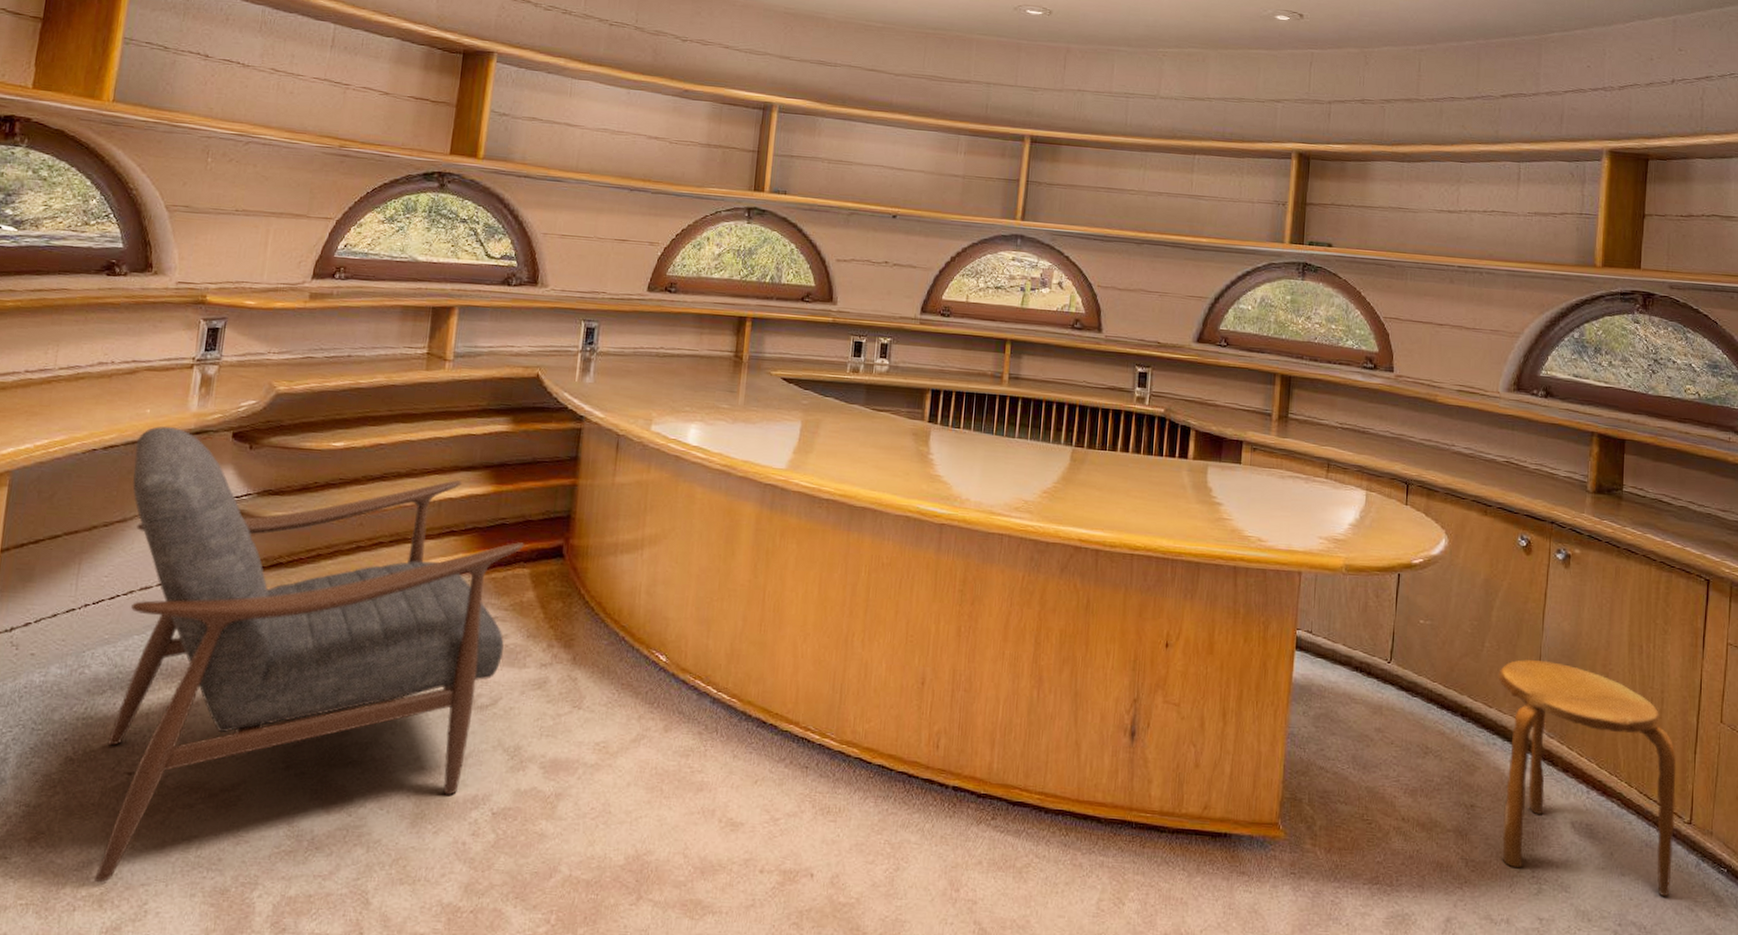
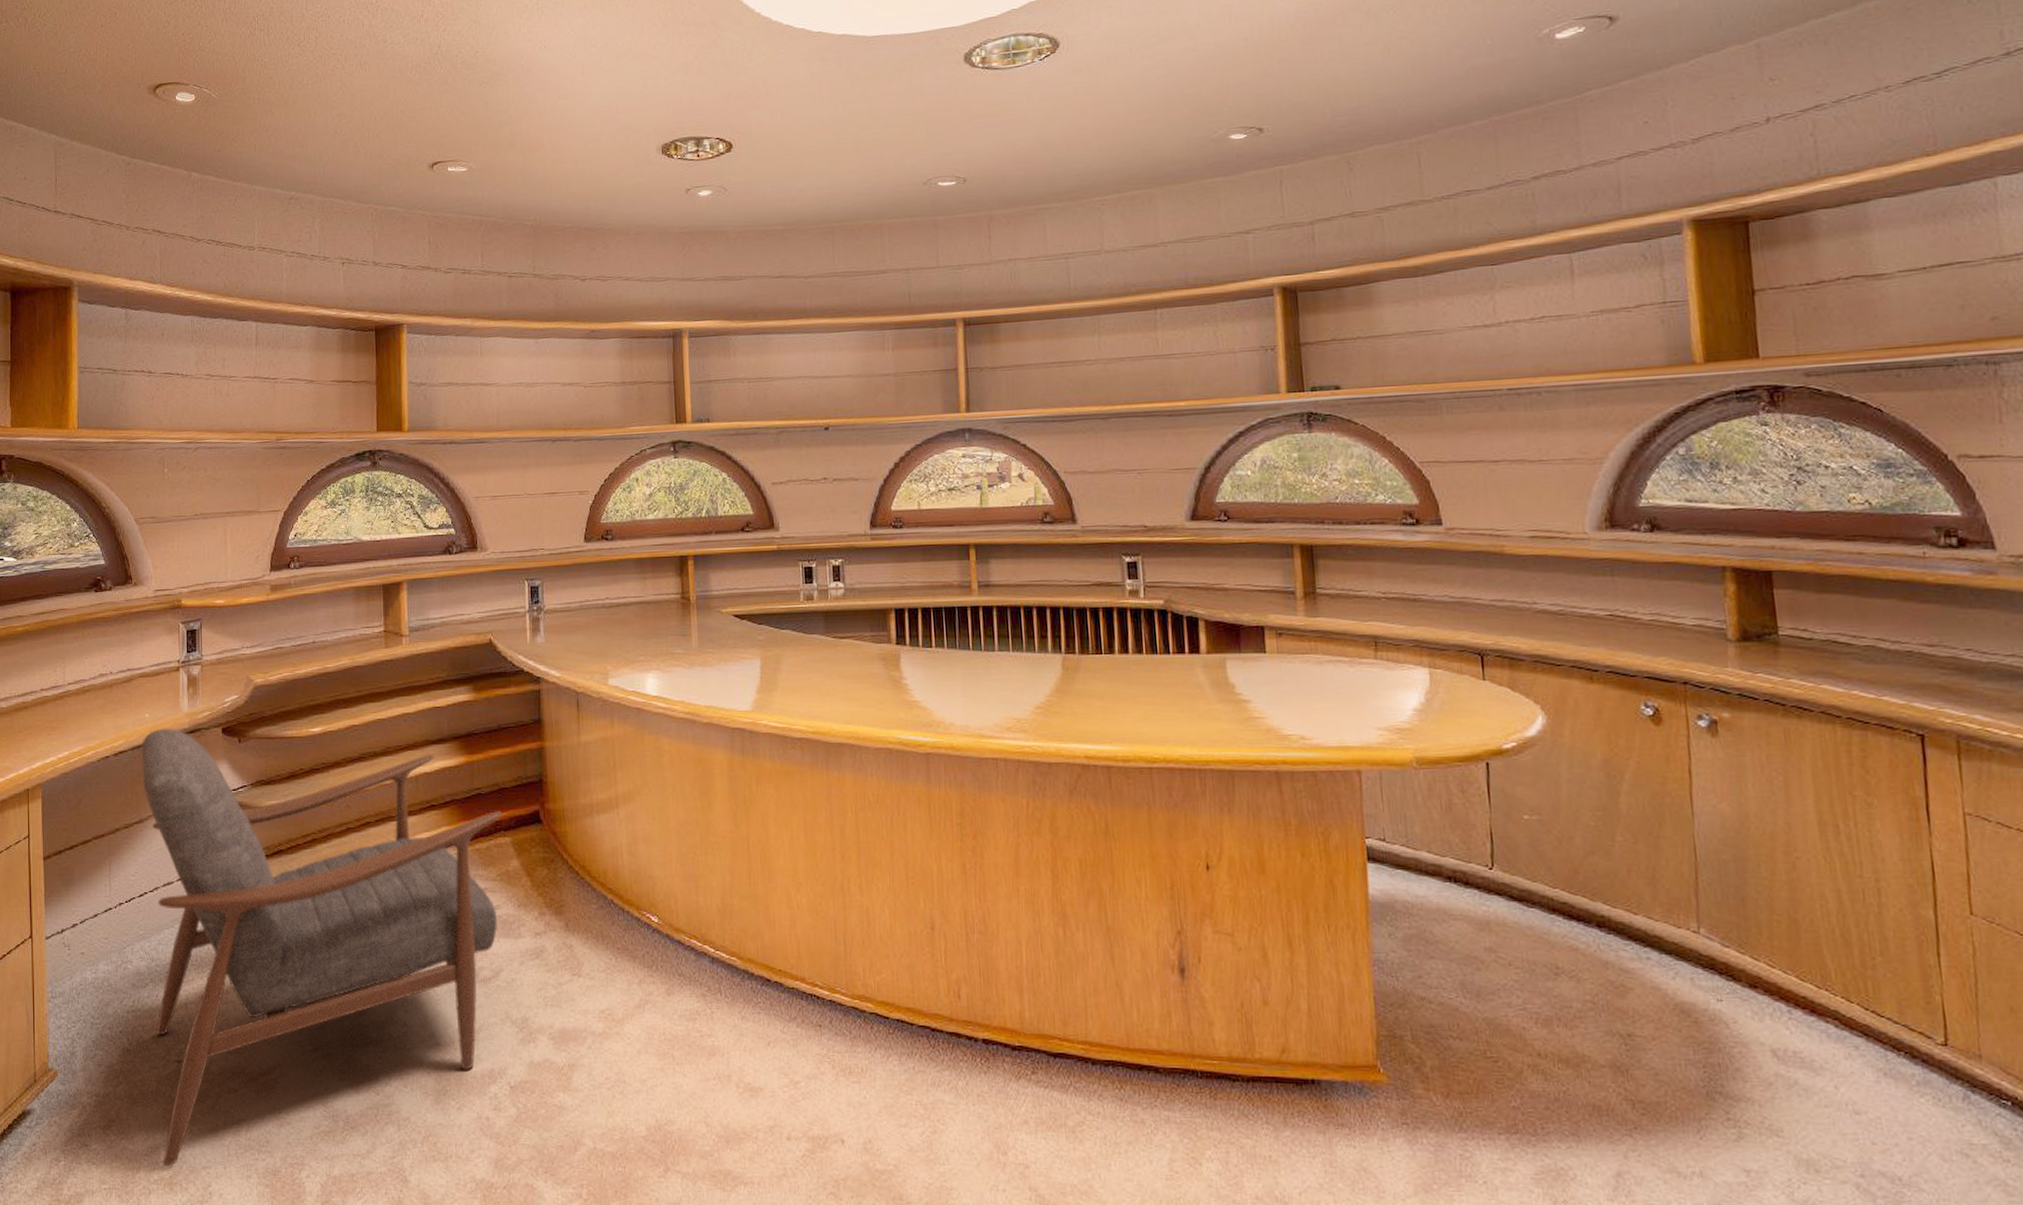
stool: present [1498,659,1676,897] -> none [1640,852,1930,1140]

